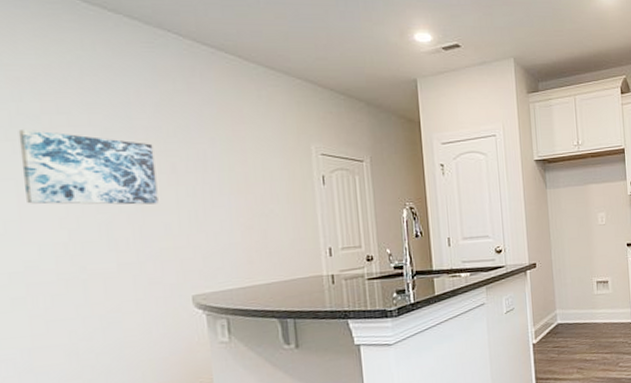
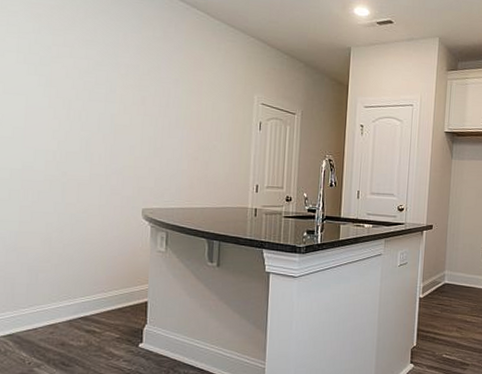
wall art: present [18,128,159,205] -> none [31,55,131,129]

